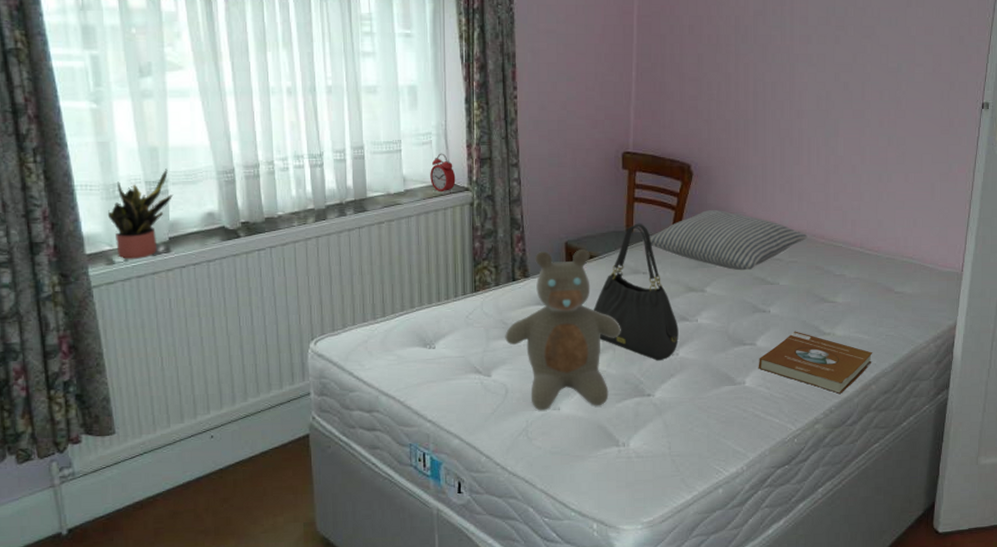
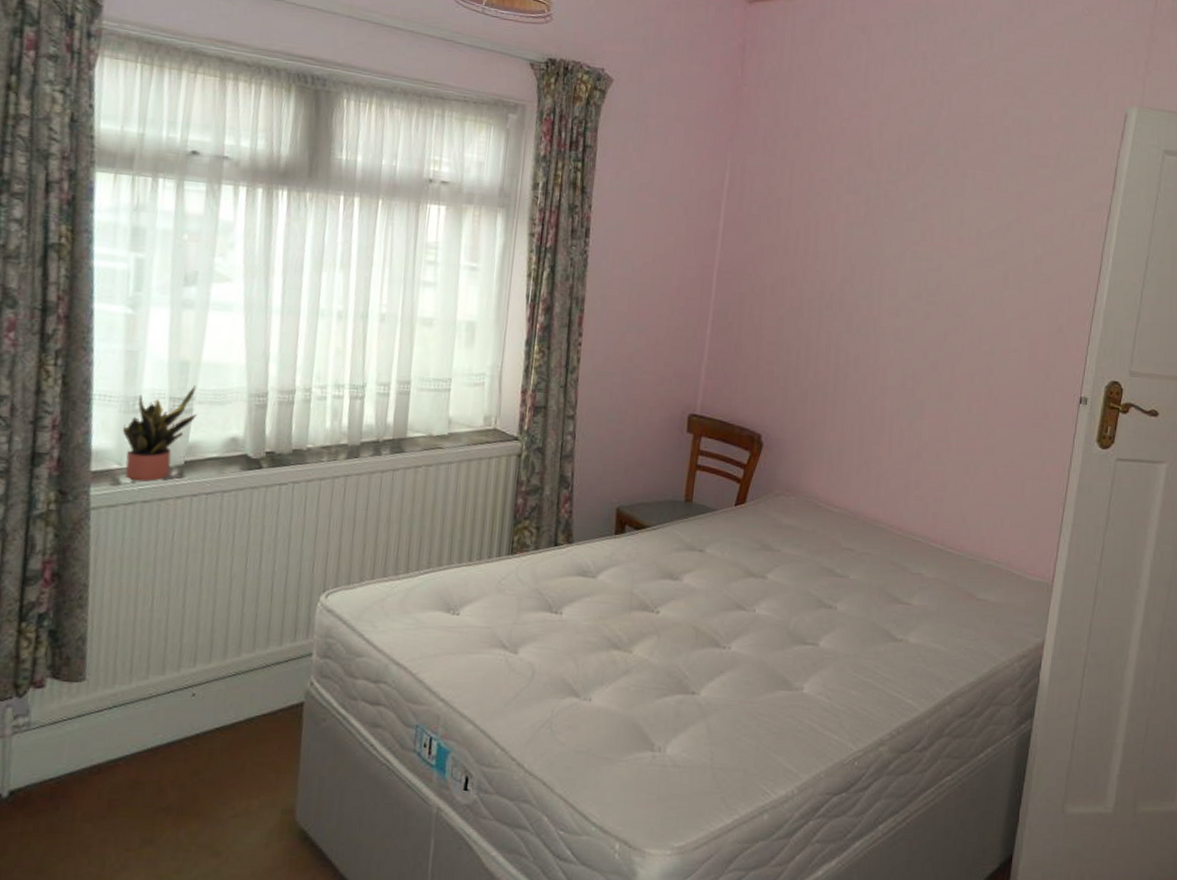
alarm clock: present [430,153,456,195] -> none [477,396,506,443]
teddy bear: present [505,249,621,411] -> none [538,515,669,701]
handbag: present [593,223,679,361] -> none [640,493,734,654]
pillow: present [643,209,808,271] -> none [702,486,884,559]
book: present [758,331,873,394] -> none [819,633,949,712]

